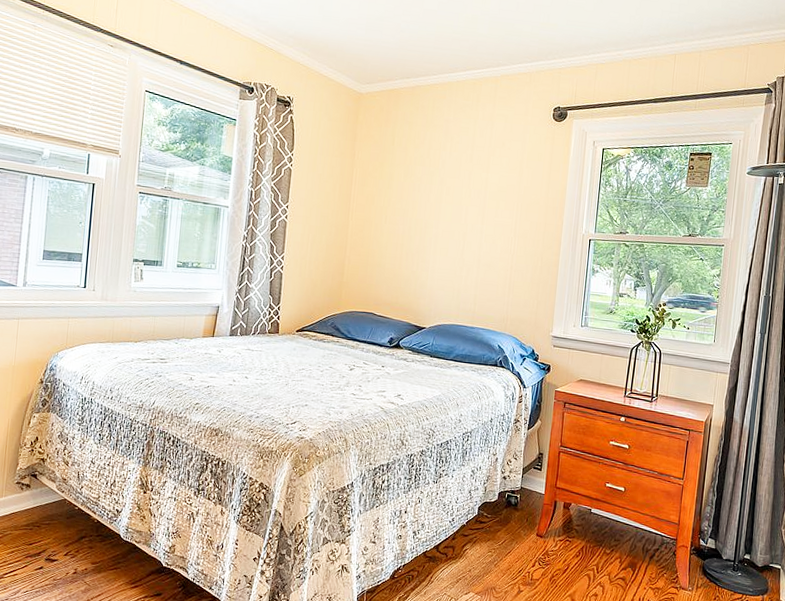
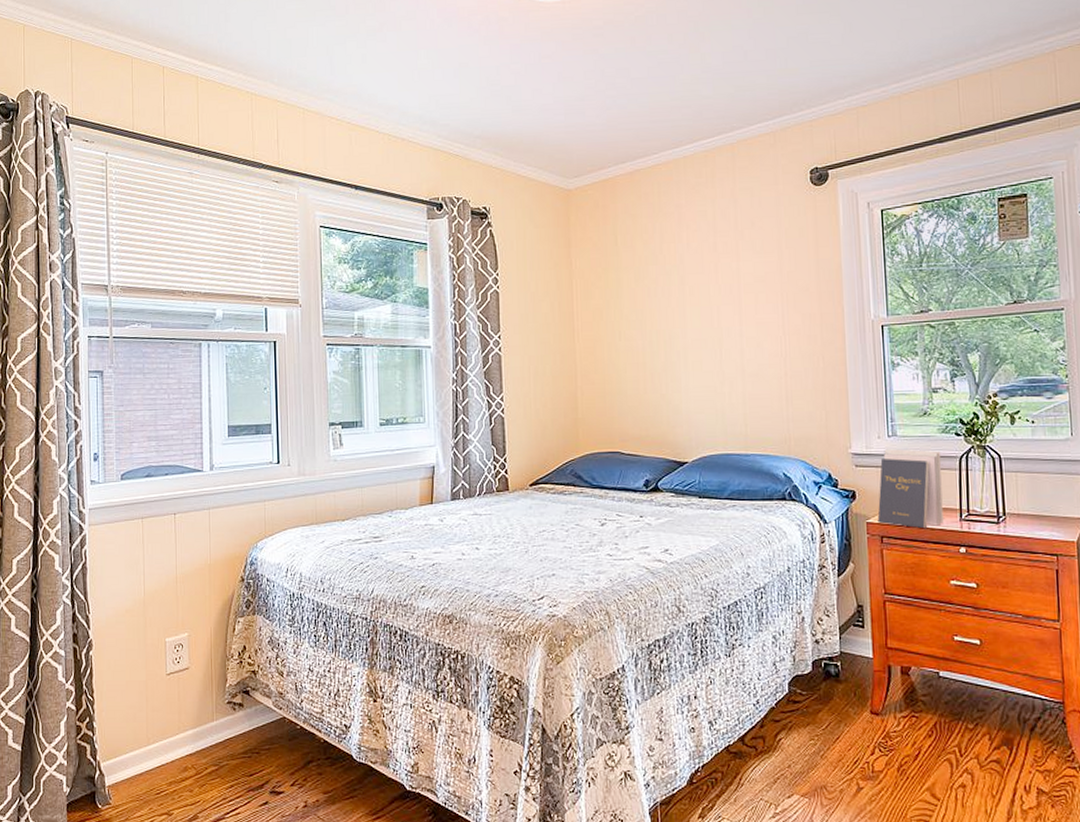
books: none [563,336,619,400] -> present [877,449,944,529]

